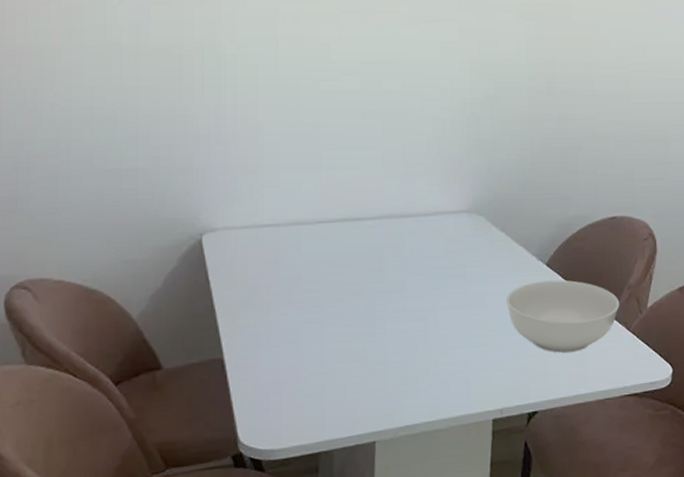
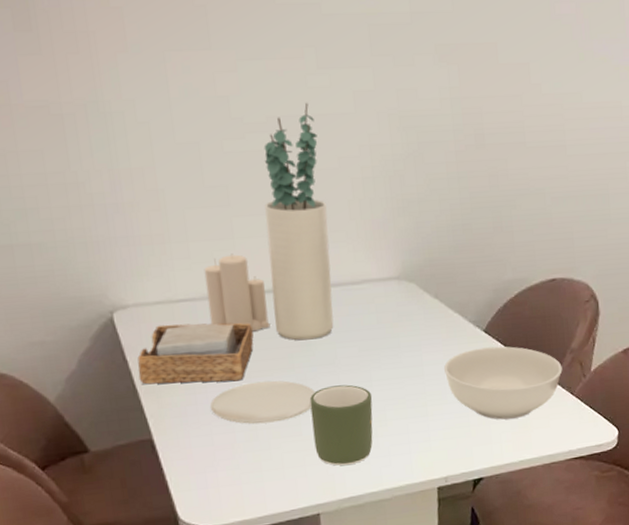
napkin holder: none [218,247,329,305] -> present [137,322,254,385]
plate: none [282,305,382,348] -> present [210,380,316,424]
candle: none [290,183,346,257] -> present [204,253,271,332]
vase: none [350,51,408,268] -> present [264,103,334,341]
mug: none [376,312,436,393] -> present [309,384,373,466]

